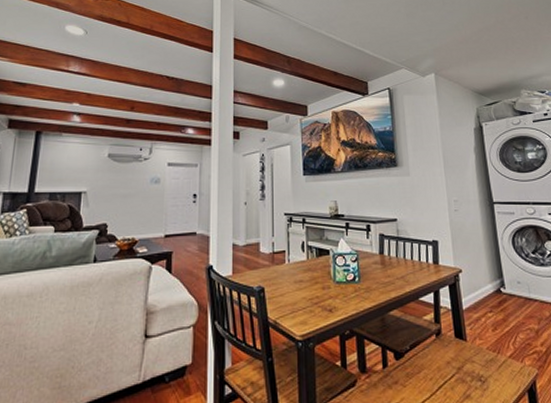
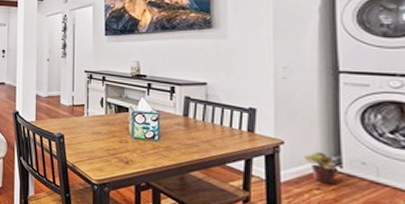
potted plant: none [477,276,502,305] -> present [303,151,339,184]

